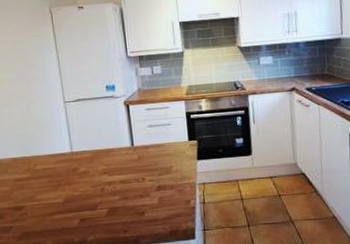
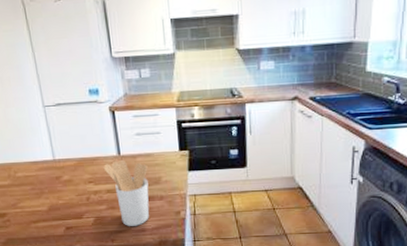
utensil holder: none [117,150,161,217] -> present [103,159,150,226]

